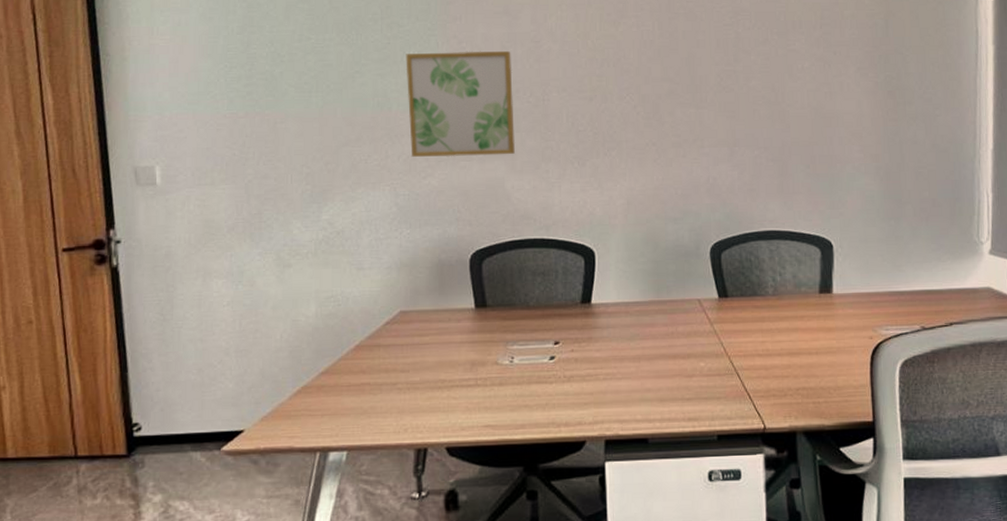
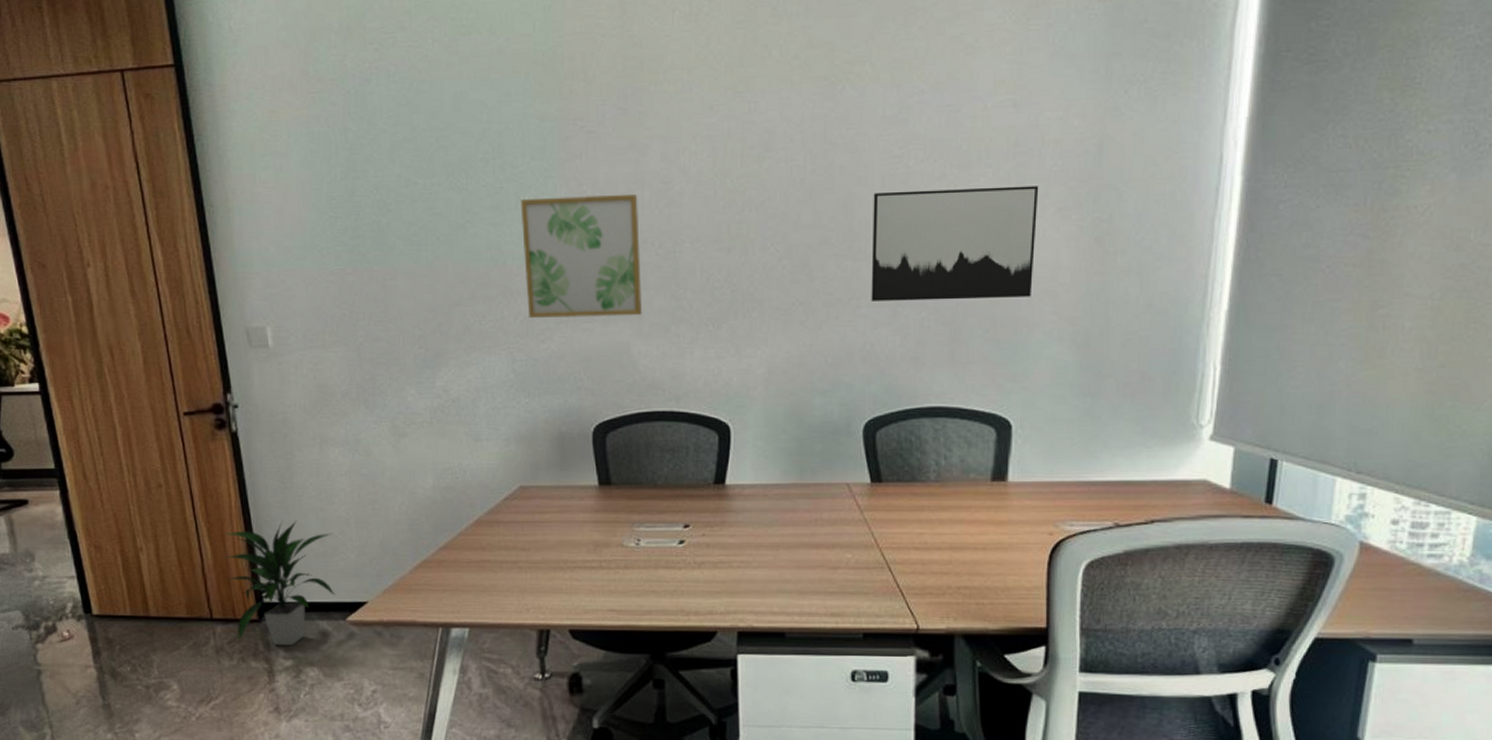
indoor plant: none [94,351,211,480] -> present [224,520,336,645]
wall art: none [710,50,842,142] -> present [871,186,1039,301]

